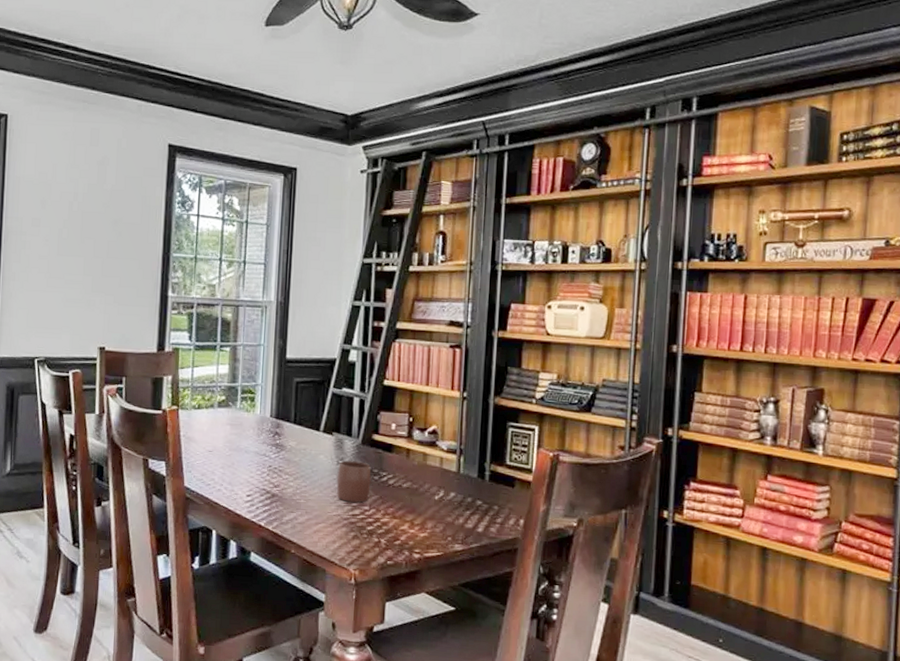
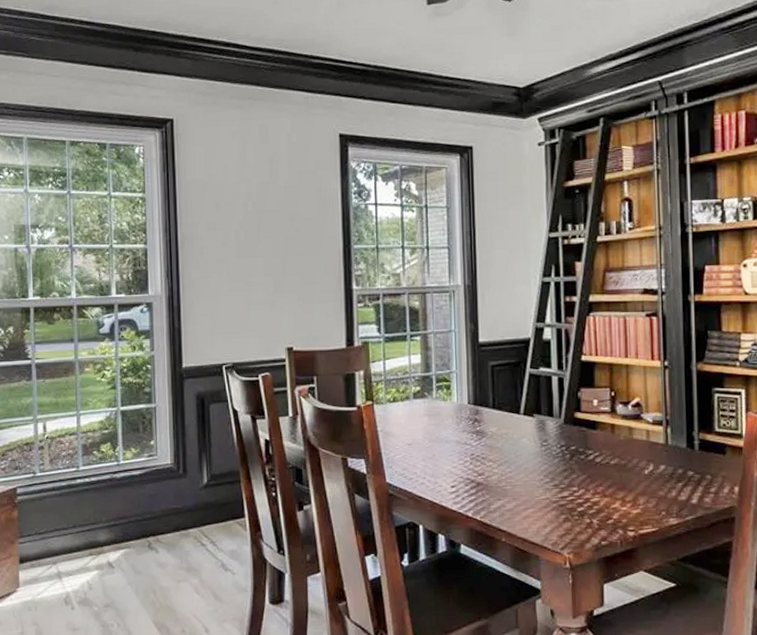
mug: present [336,460,371,503] -> none [542,442,578,484]

